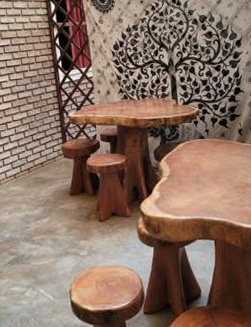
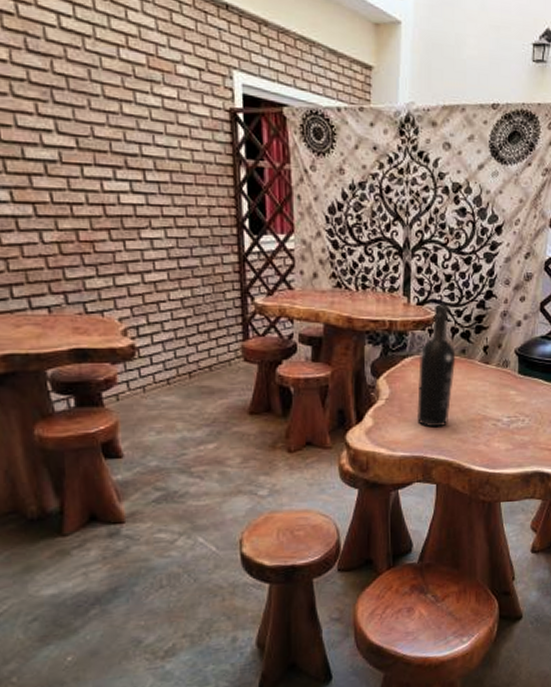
wine bottle: none [189,101,219,196] -> present [417,304,456,428]

